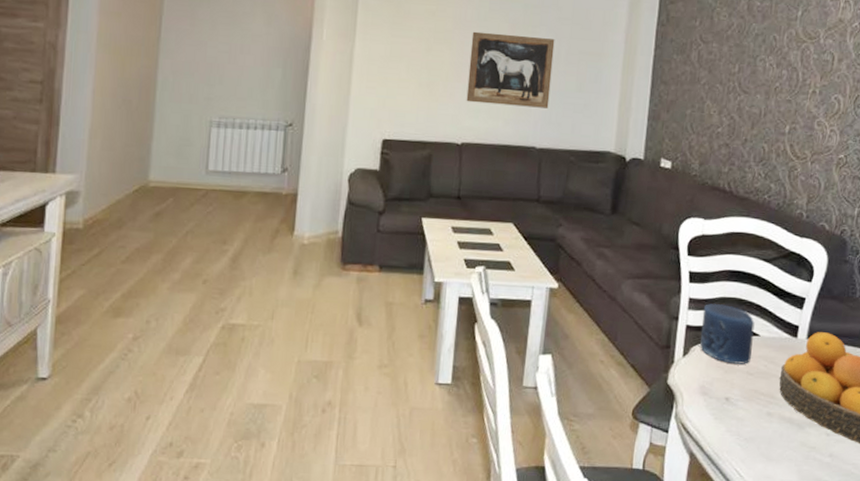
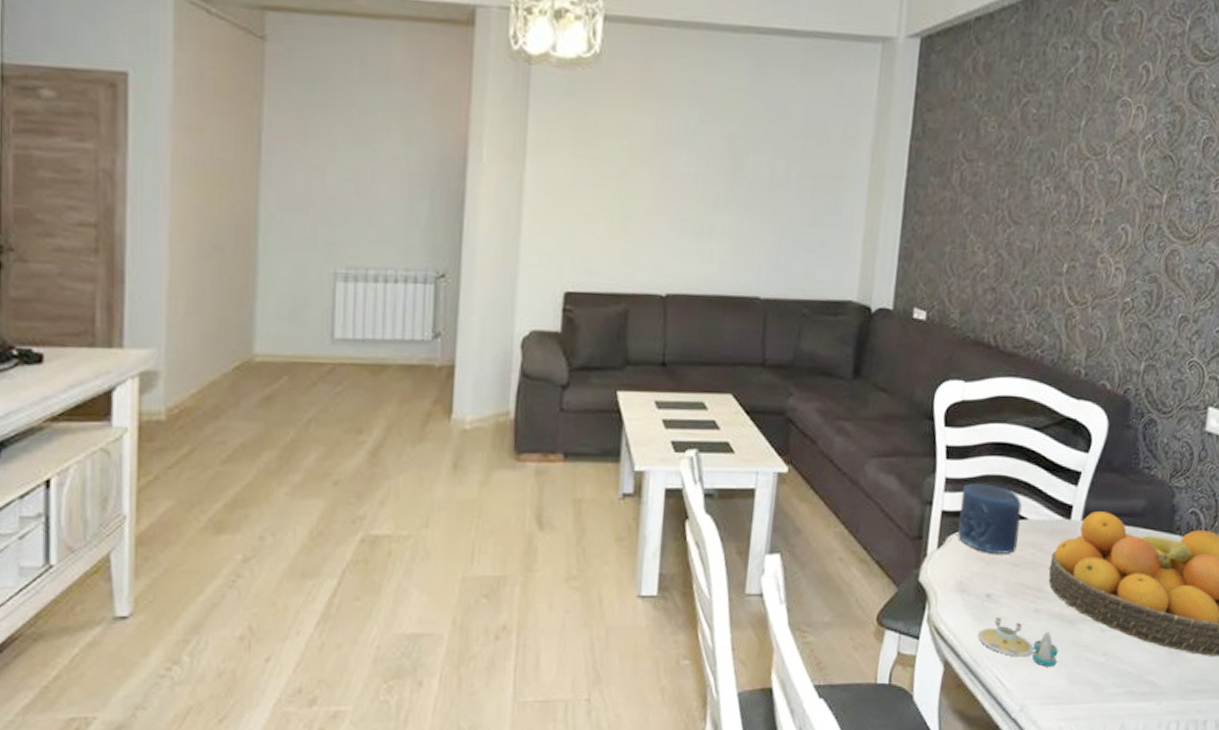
wall art: present [466,31,555,109] -> none [671,149,784,248]
salt and pepper shaker set: none [718,418,789,464] -> present [977,617,1058,667]

